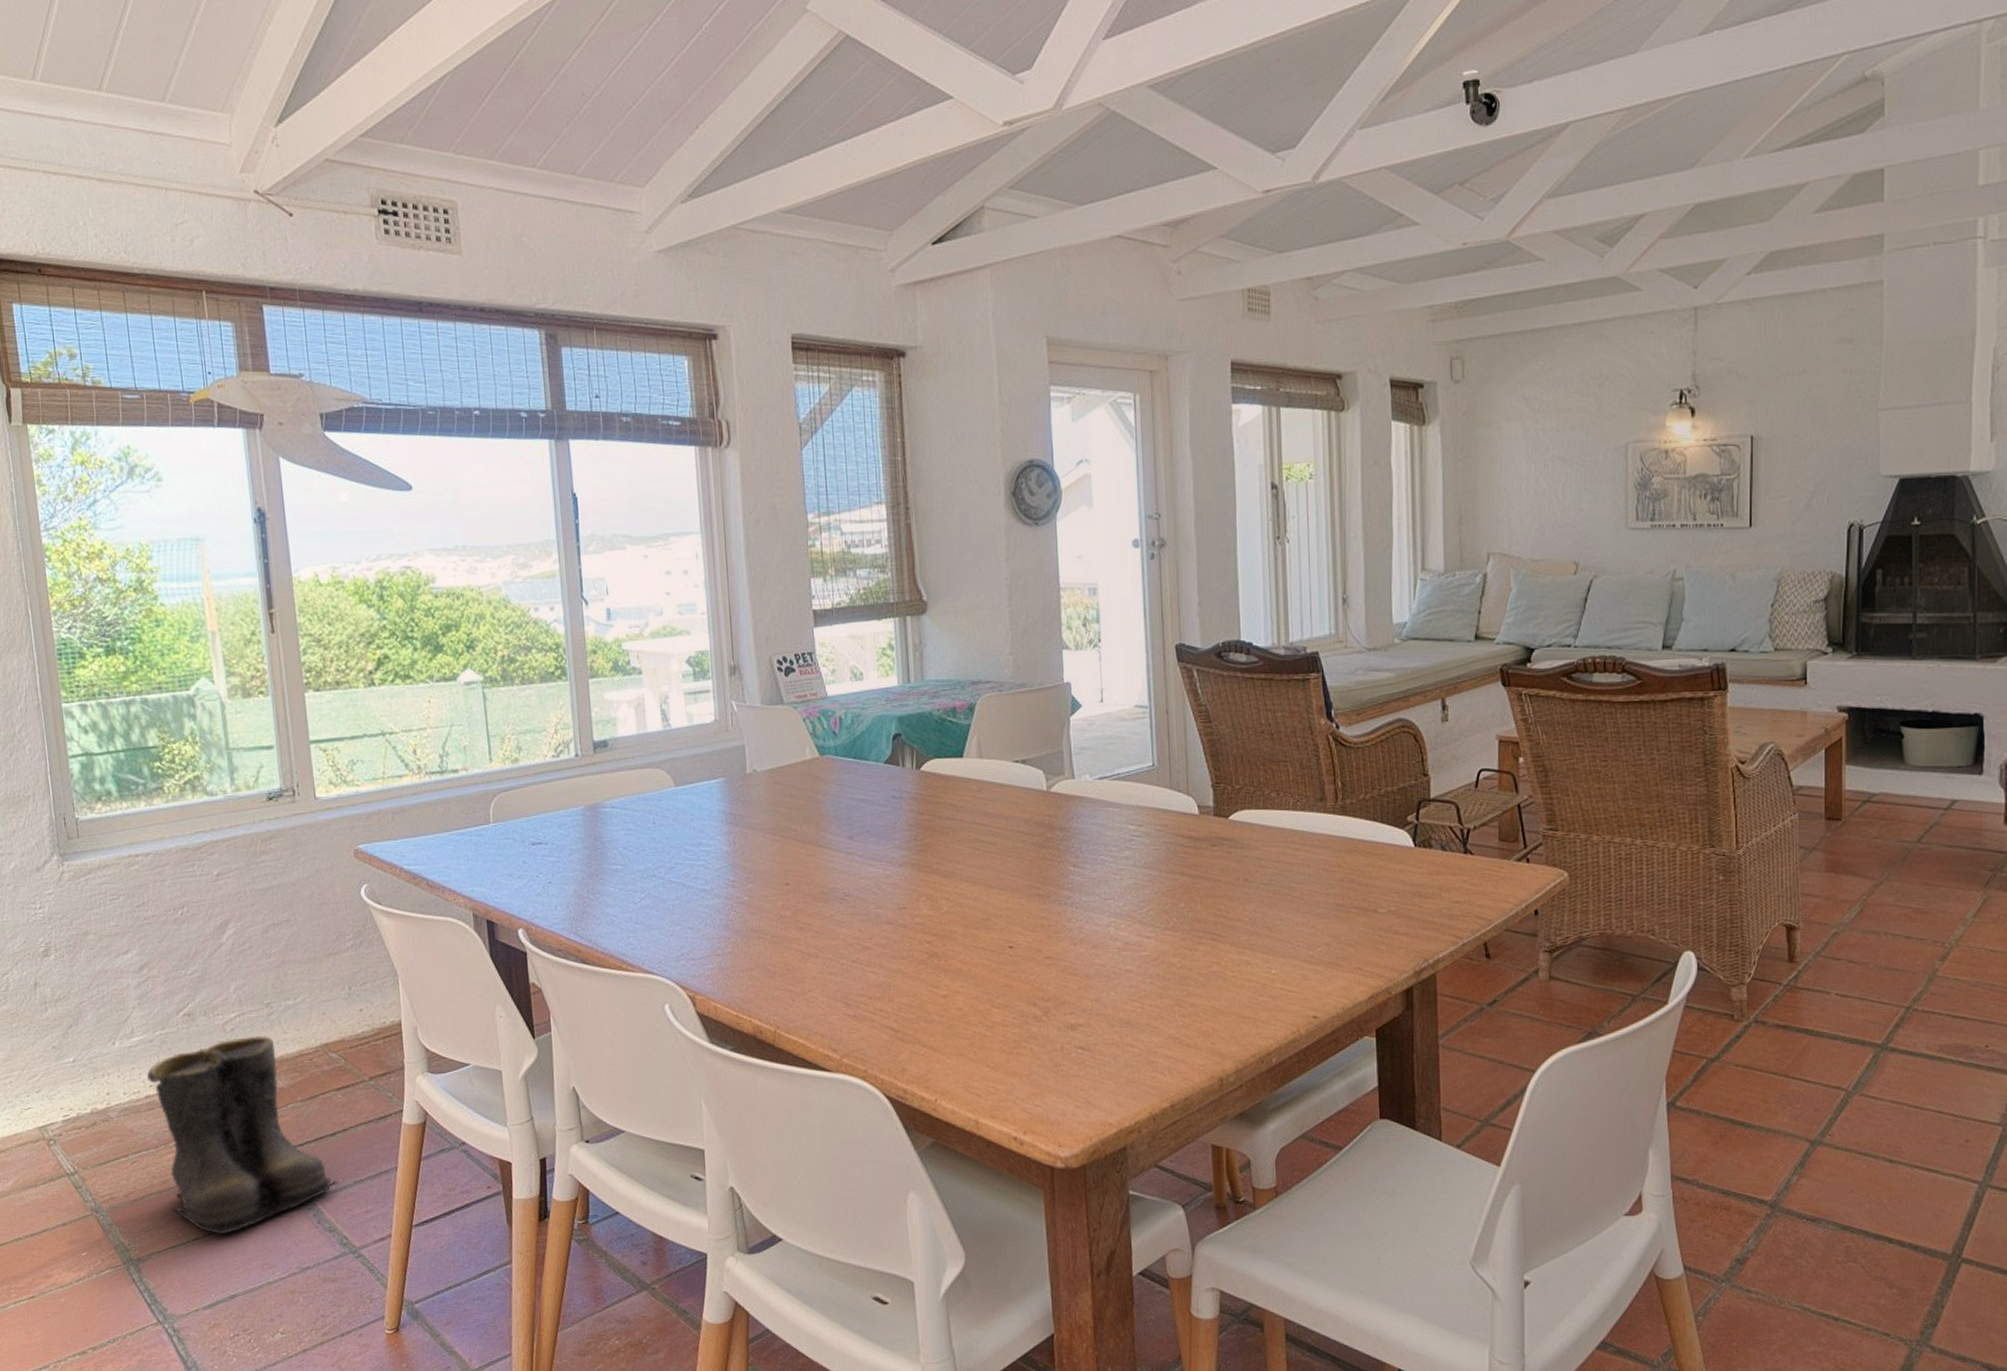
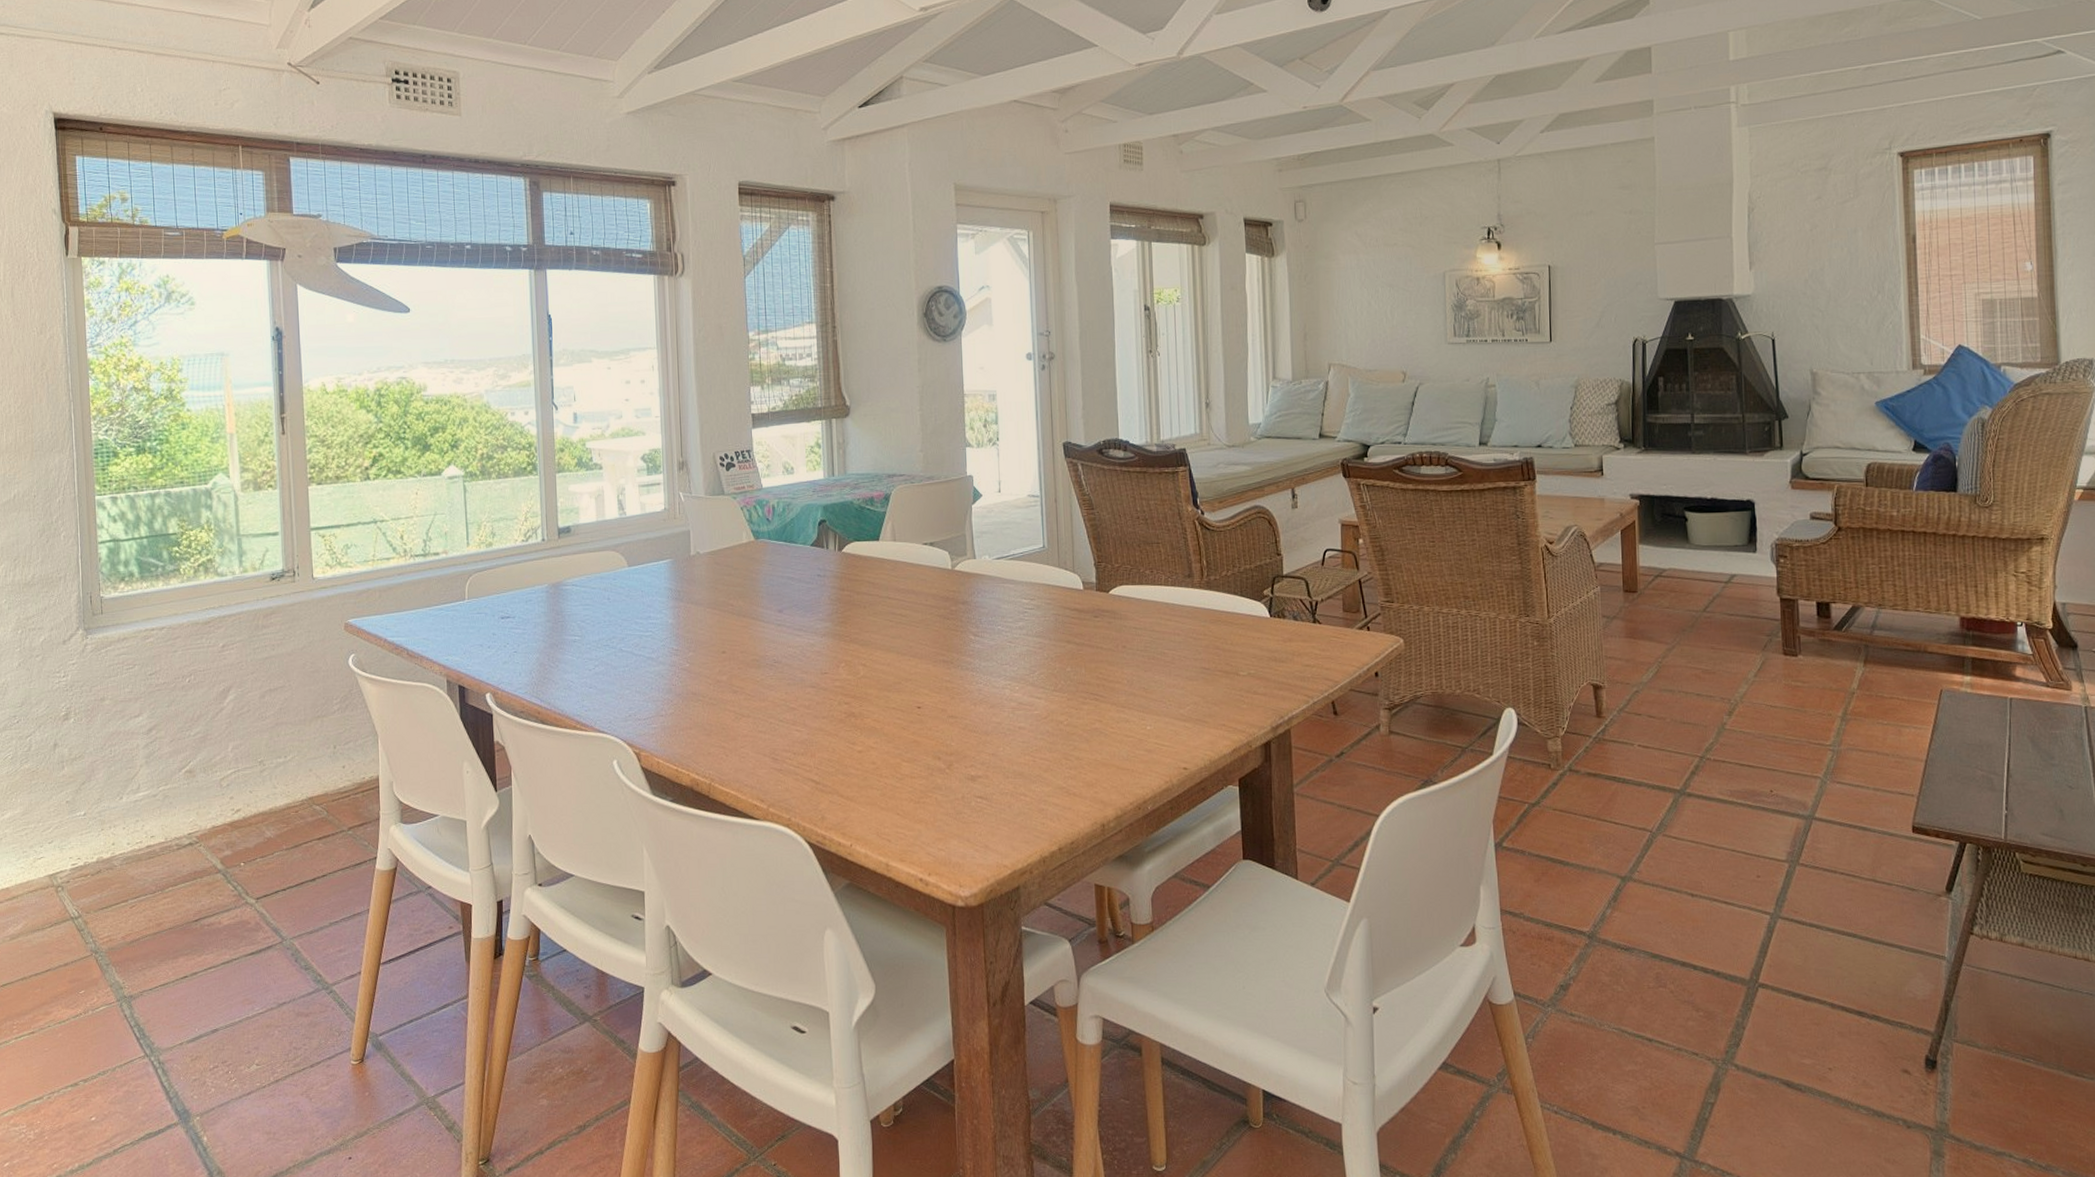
boots: present [147,1035,339,1235] -> none [149,790,316,973]

